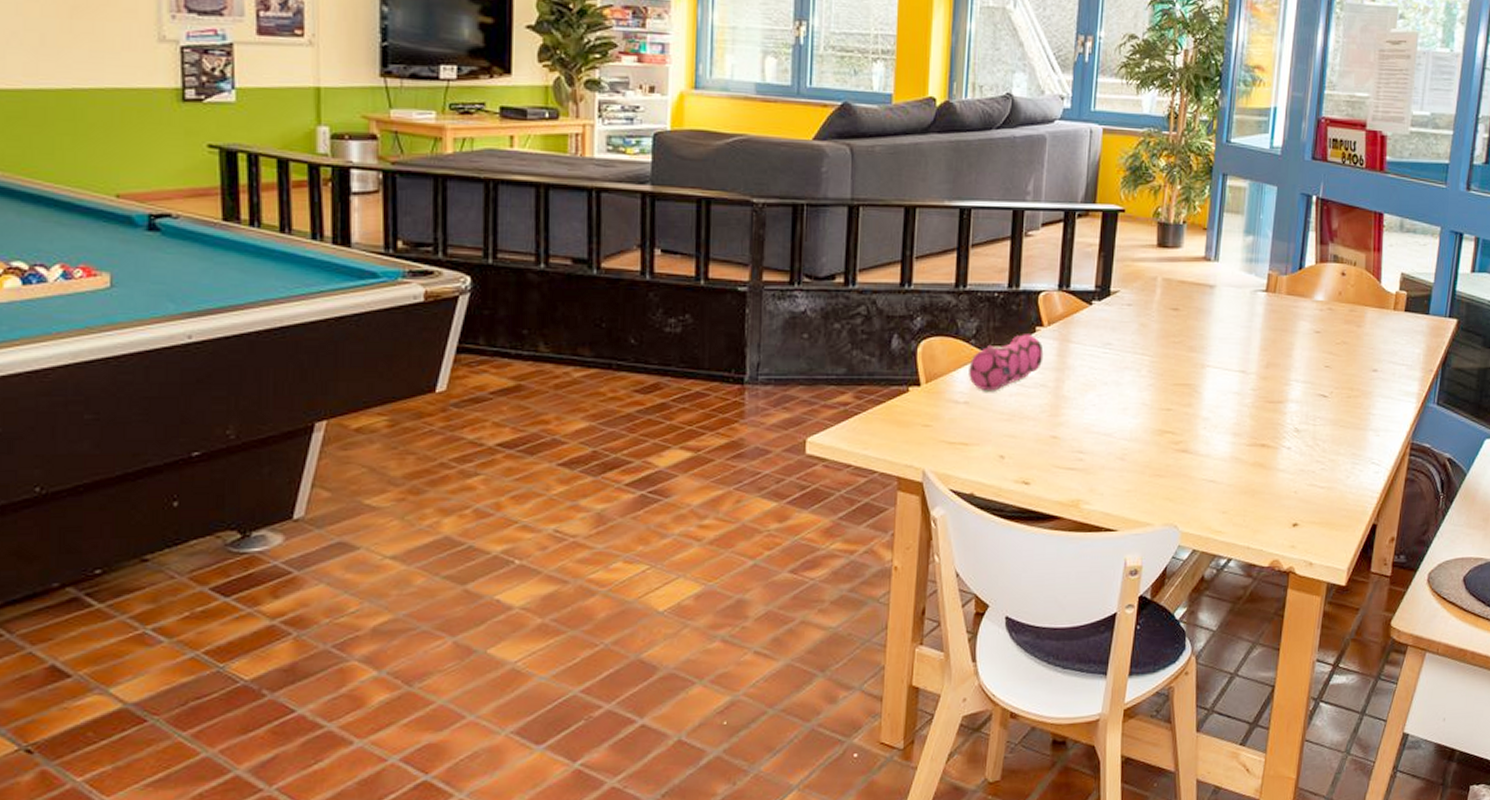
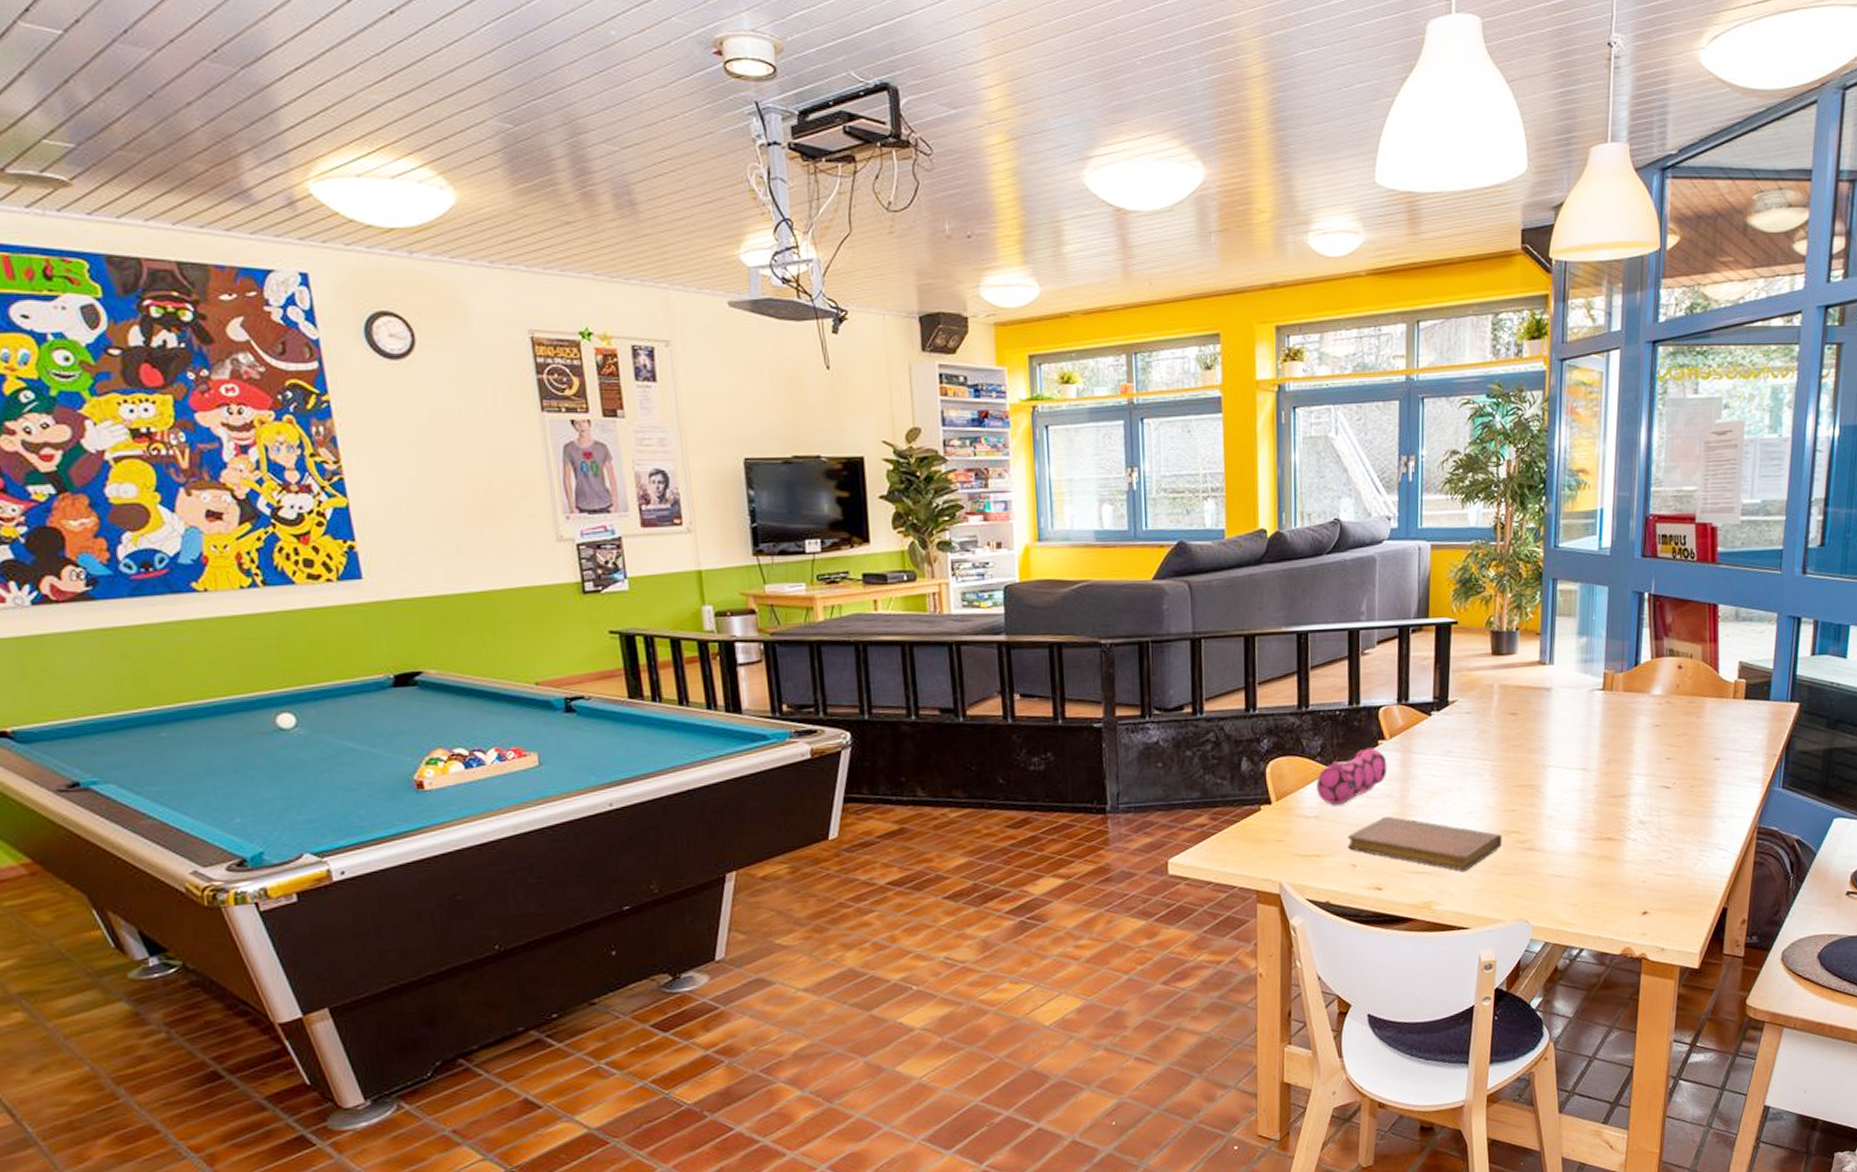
notebook: none [997,406,1157,470] -> present [1348,816,1503,871]

